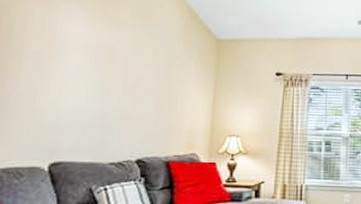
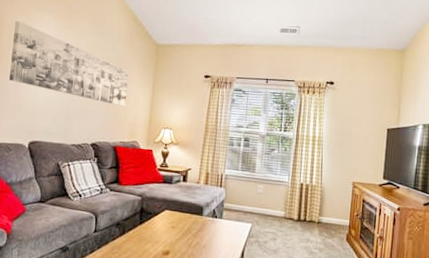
wall art: none [22,12,183,114] -> present [9,20,129,107]

